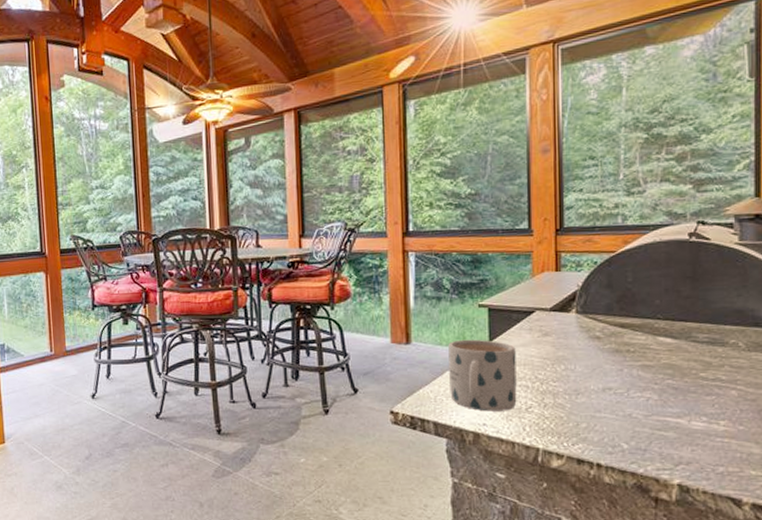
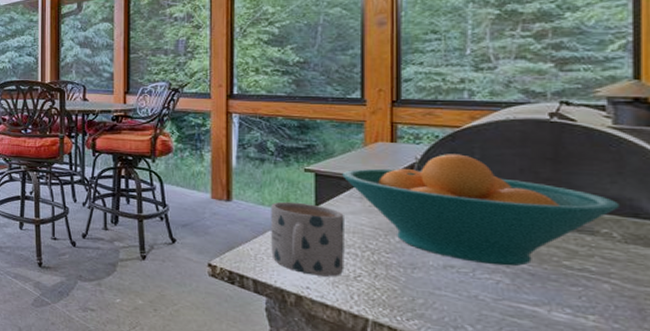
fruit bowl: none [513,278,745,383] -> present [342,154,621,267]

